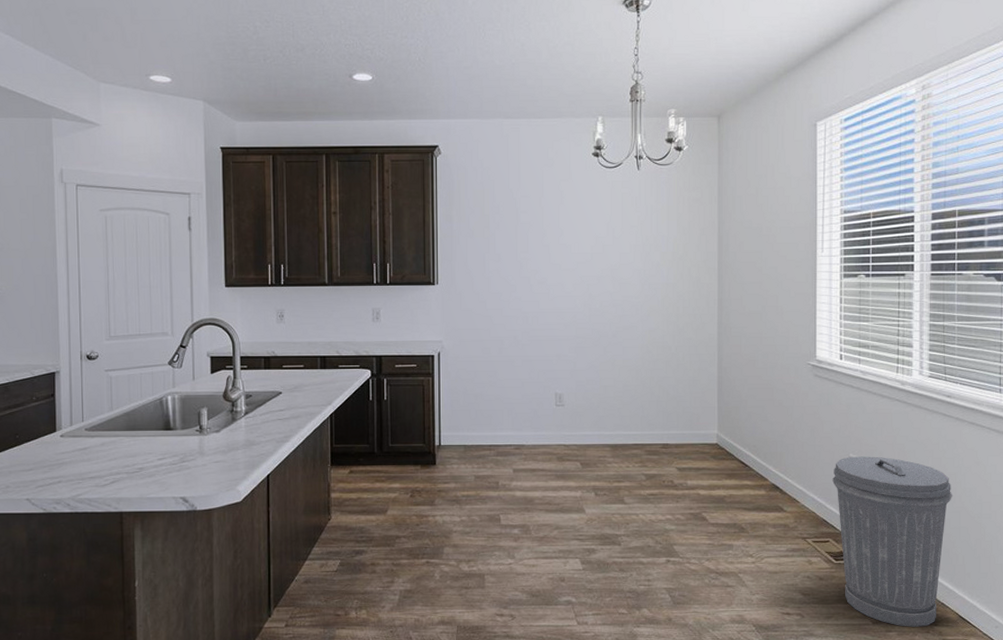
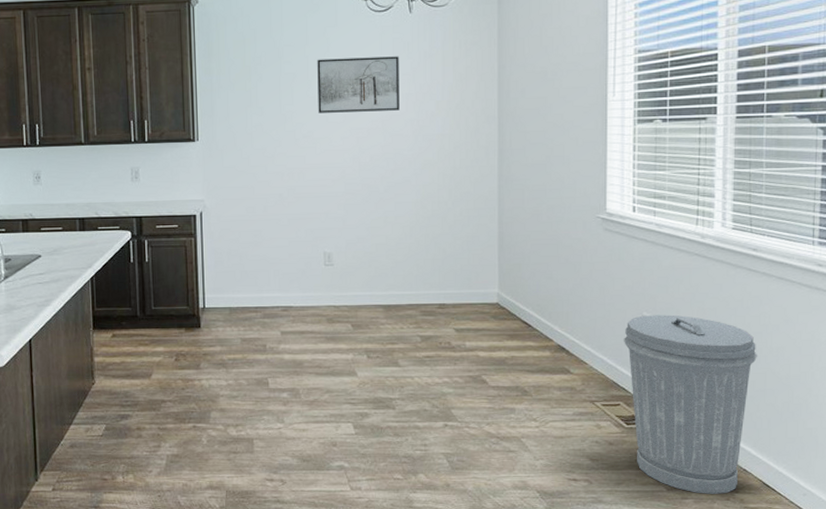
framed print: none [552,209,628,261] -> present [317,56,400,113]

